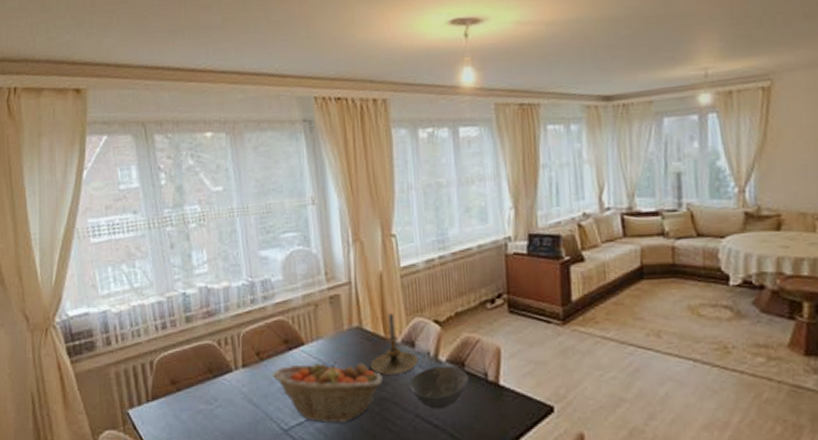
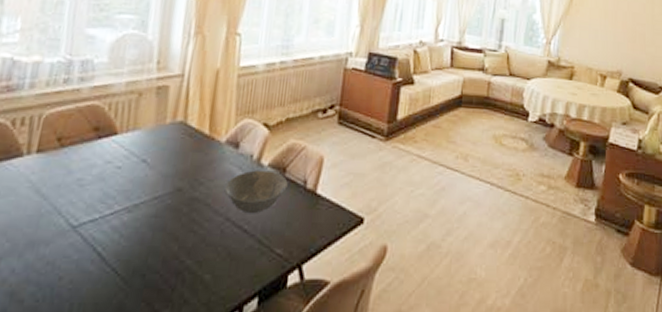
fruit basket: present [271,361,383,423] -> none [70,154,198,221]
candle holder: present [370,313,418,375] -> none [187,111,240,175]

